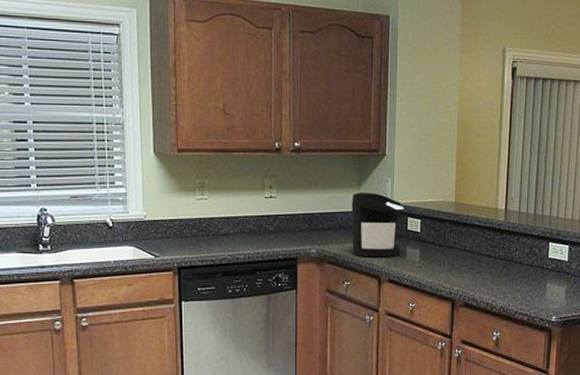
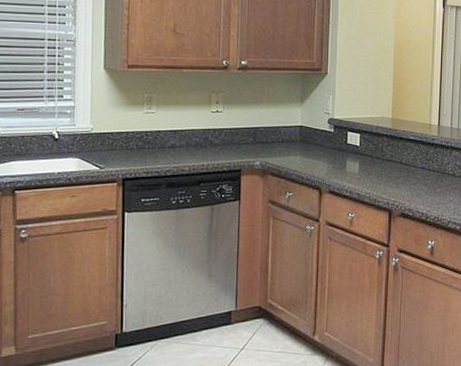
coffee maker: present [351,193,404,258] -> none [294,108,345,170]

